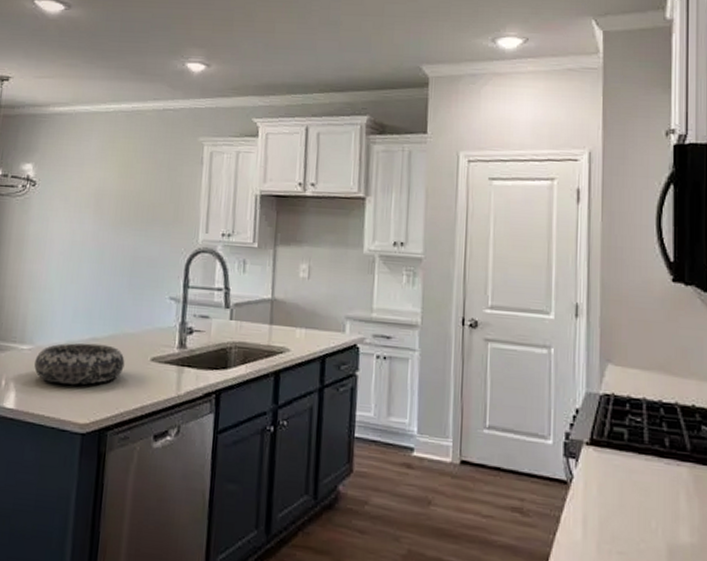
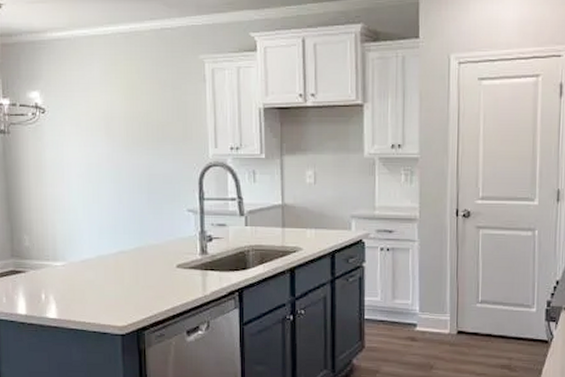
decorative bowl: present [34,343,125,385] -> none [70,256,153,294]

